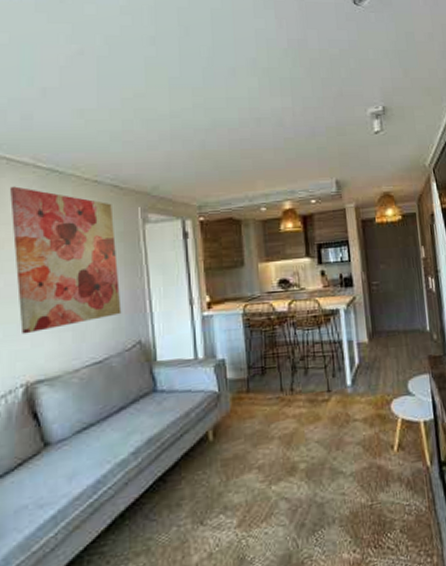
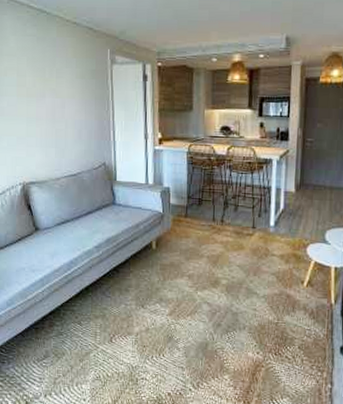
wall art: present [9,186,122,335] -> none [10,23,92,146]

